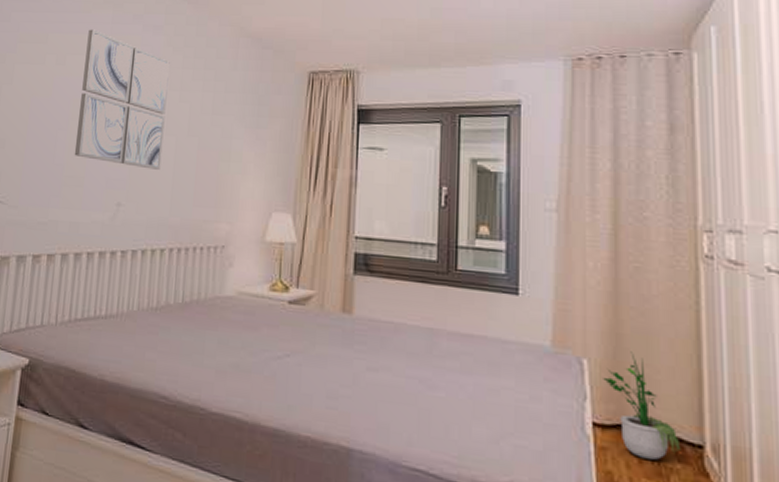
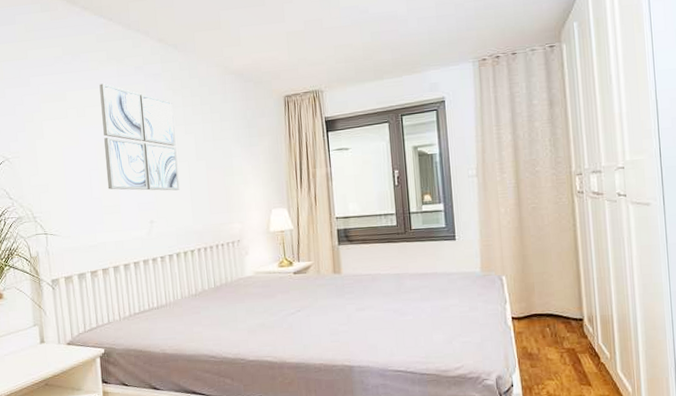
potted plant: present [603,351,681,460] -> none [516,265,569,334]

